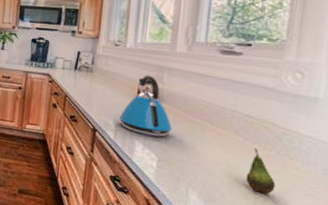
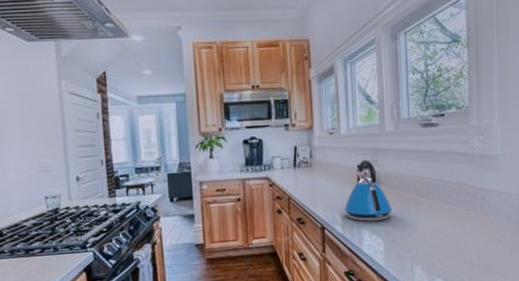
fruit: present [246,148,276,195] -> none [455,211,477,251]

